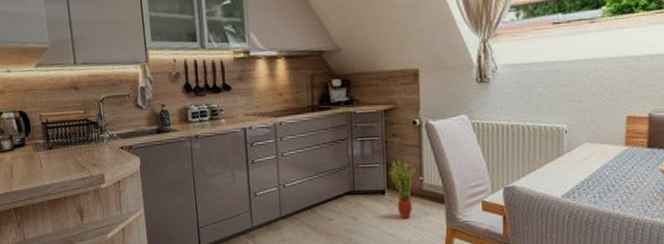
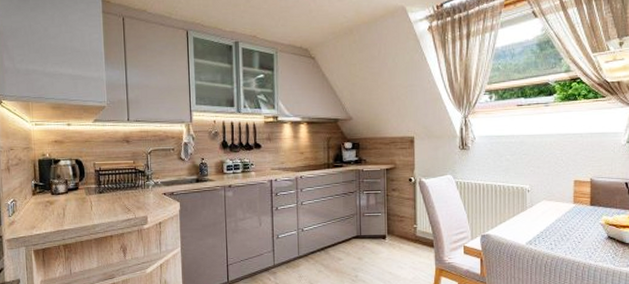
potted plant: present [389,159,416,219] -> none [389,210,411,260]

